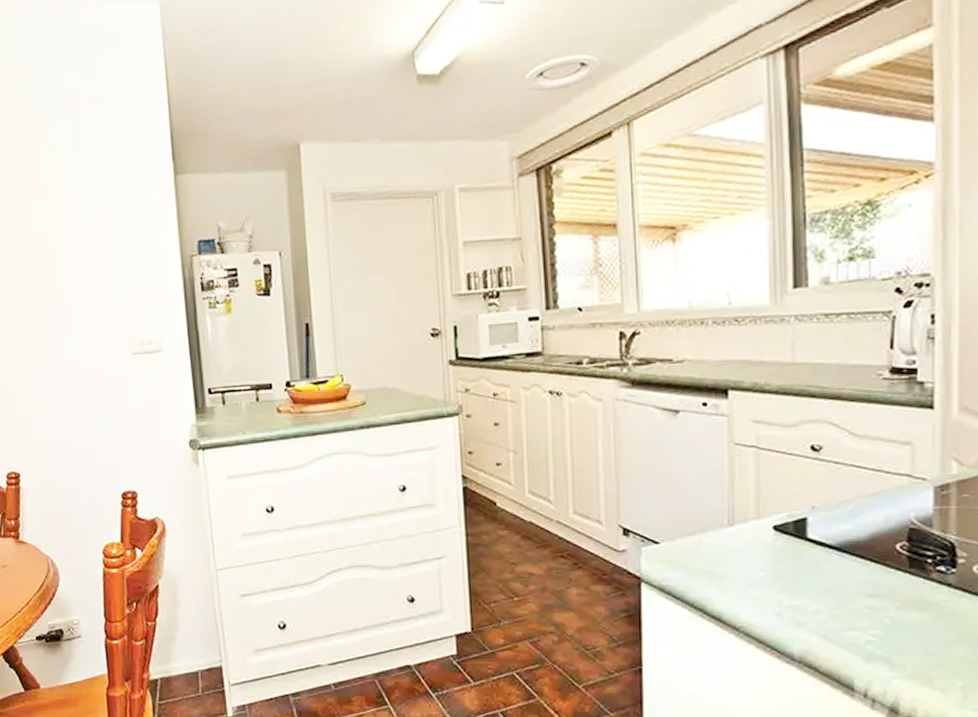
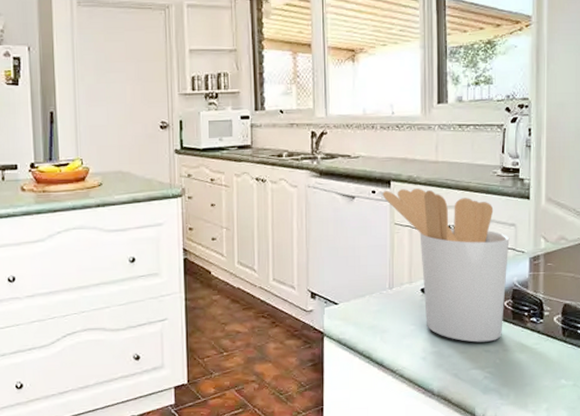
utensil holder: none [717,398,903,596] -> present [382,188,510,343]

